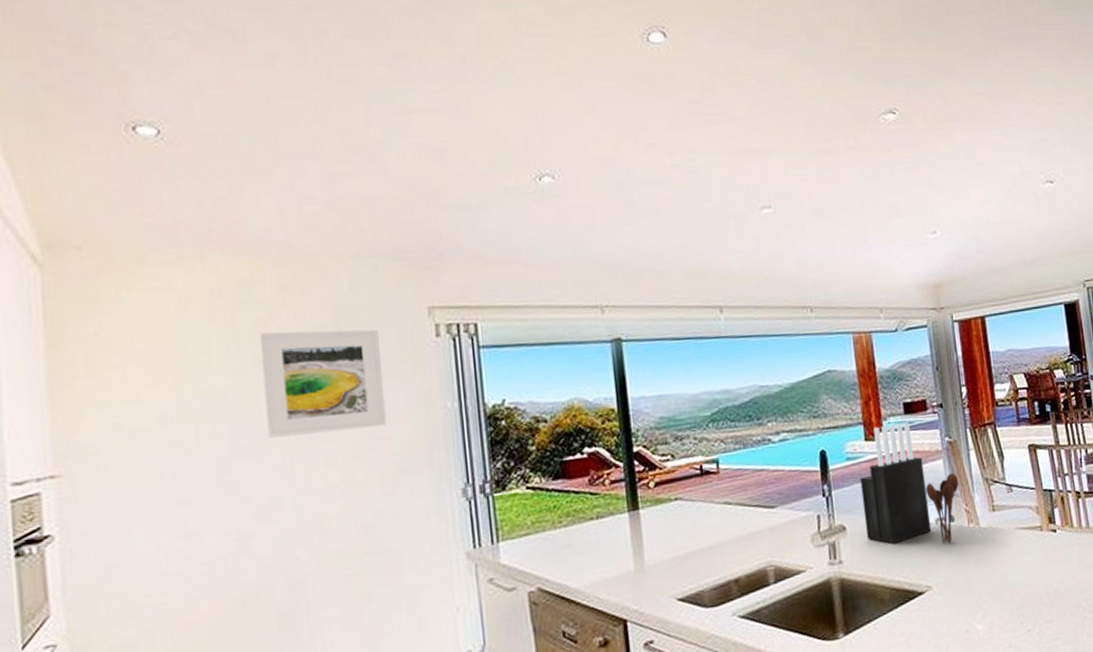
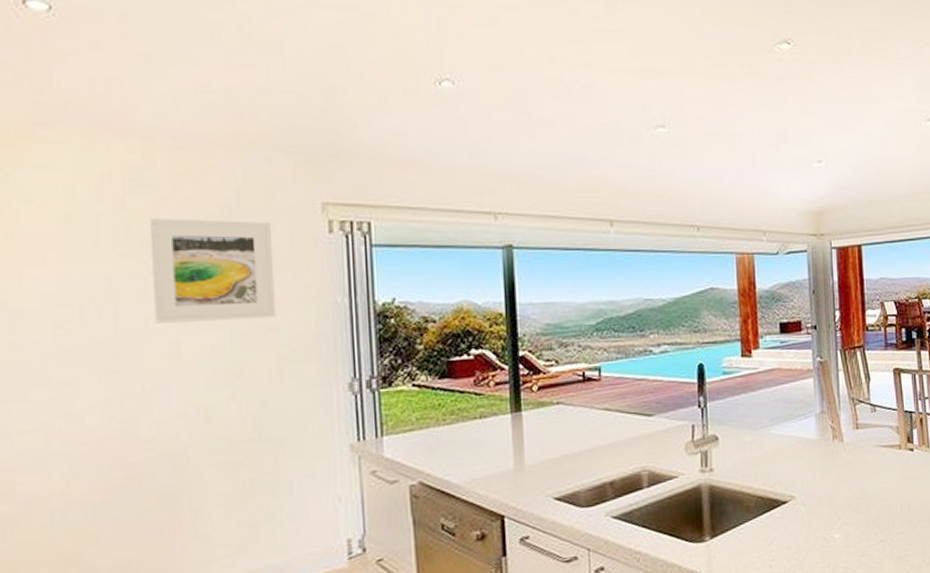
knife block: present [860,421,932,545] -> none [734,340,799,456]
utensil holder: present [926,472,959,544] -> none [795,391,827,458]

